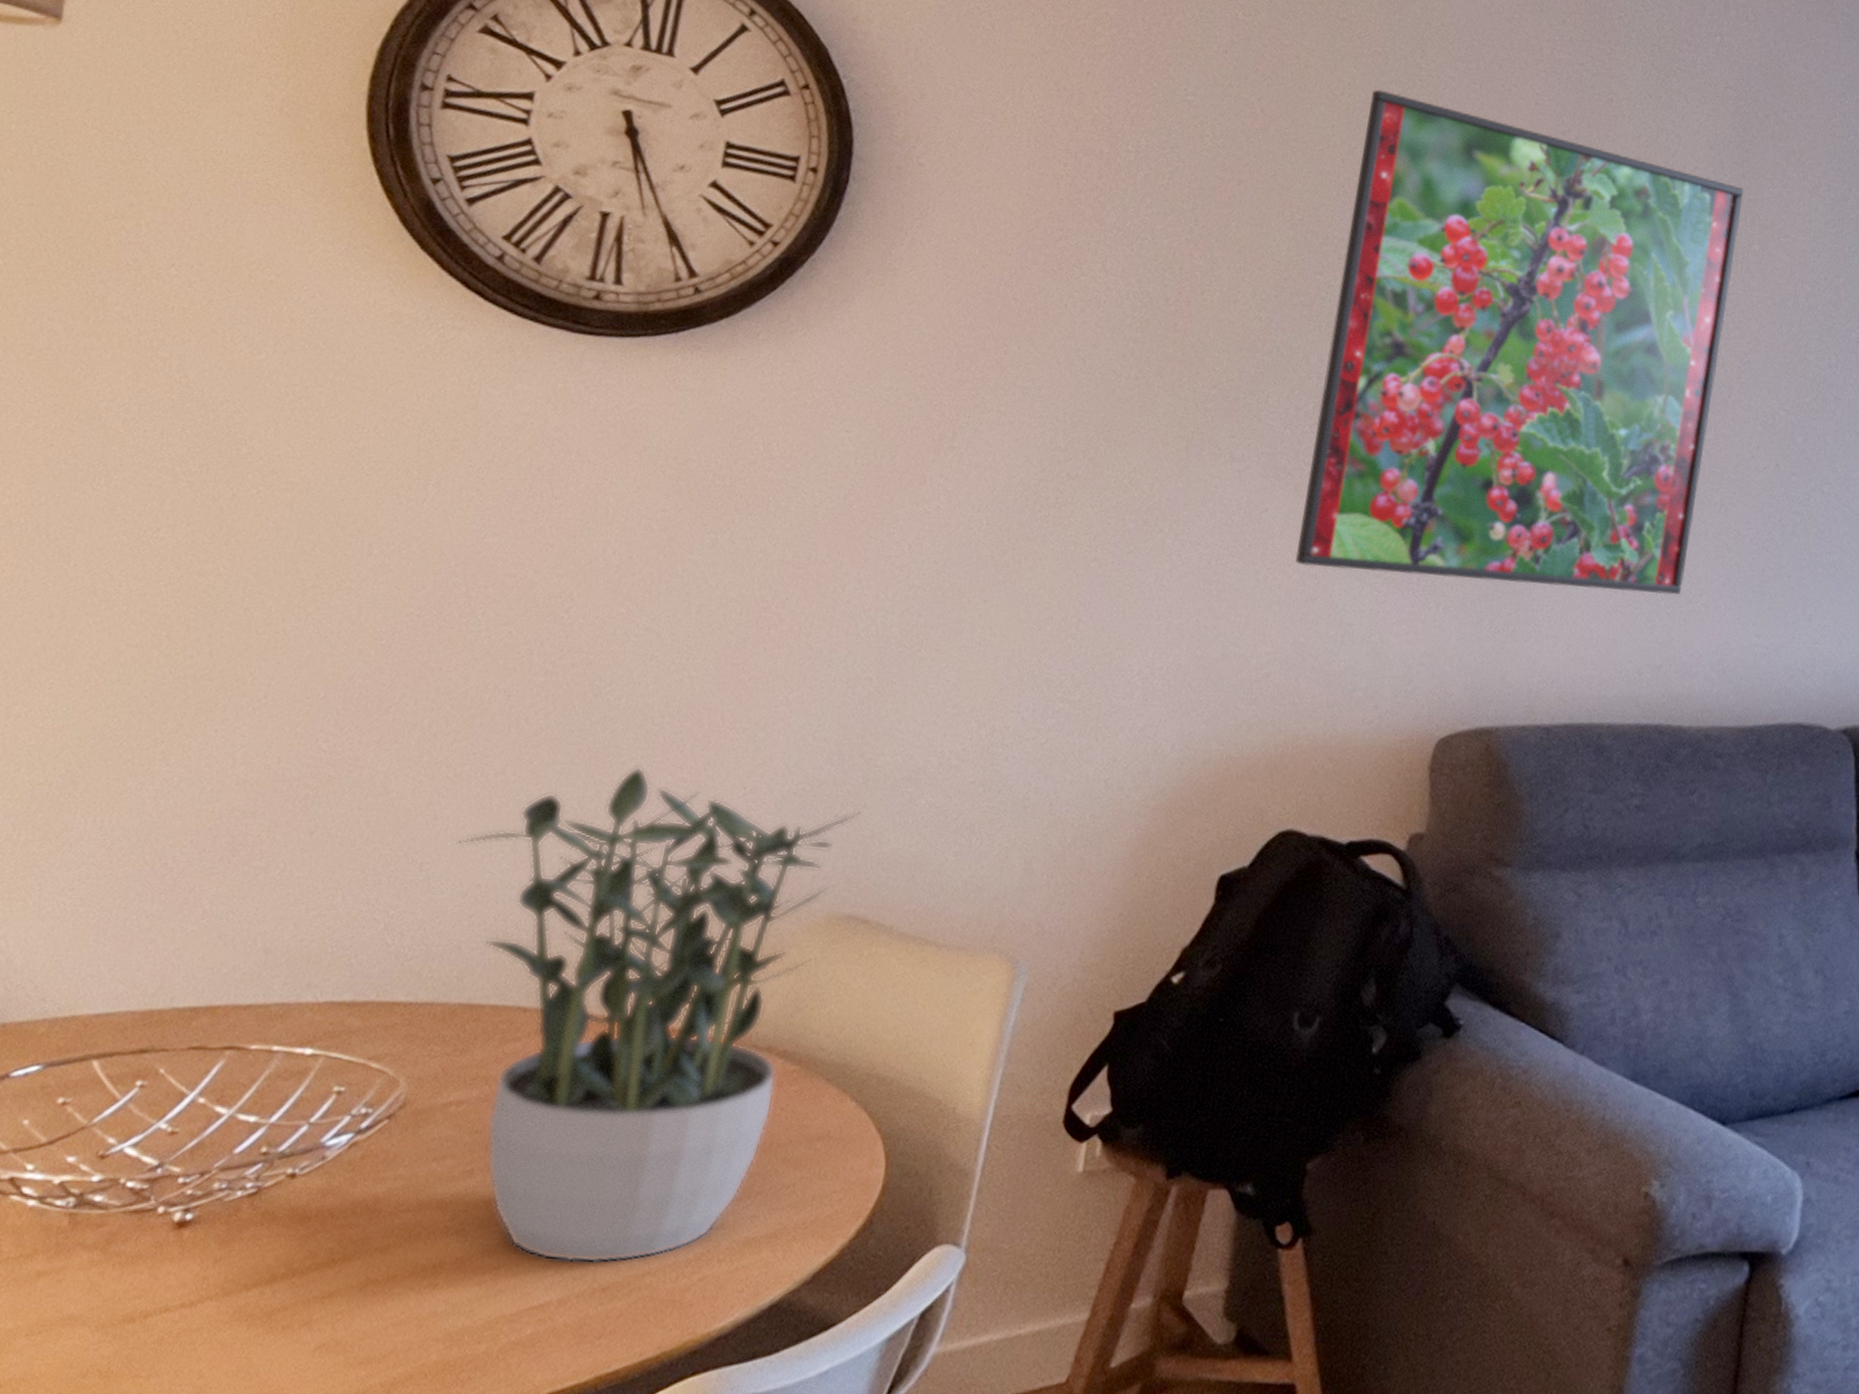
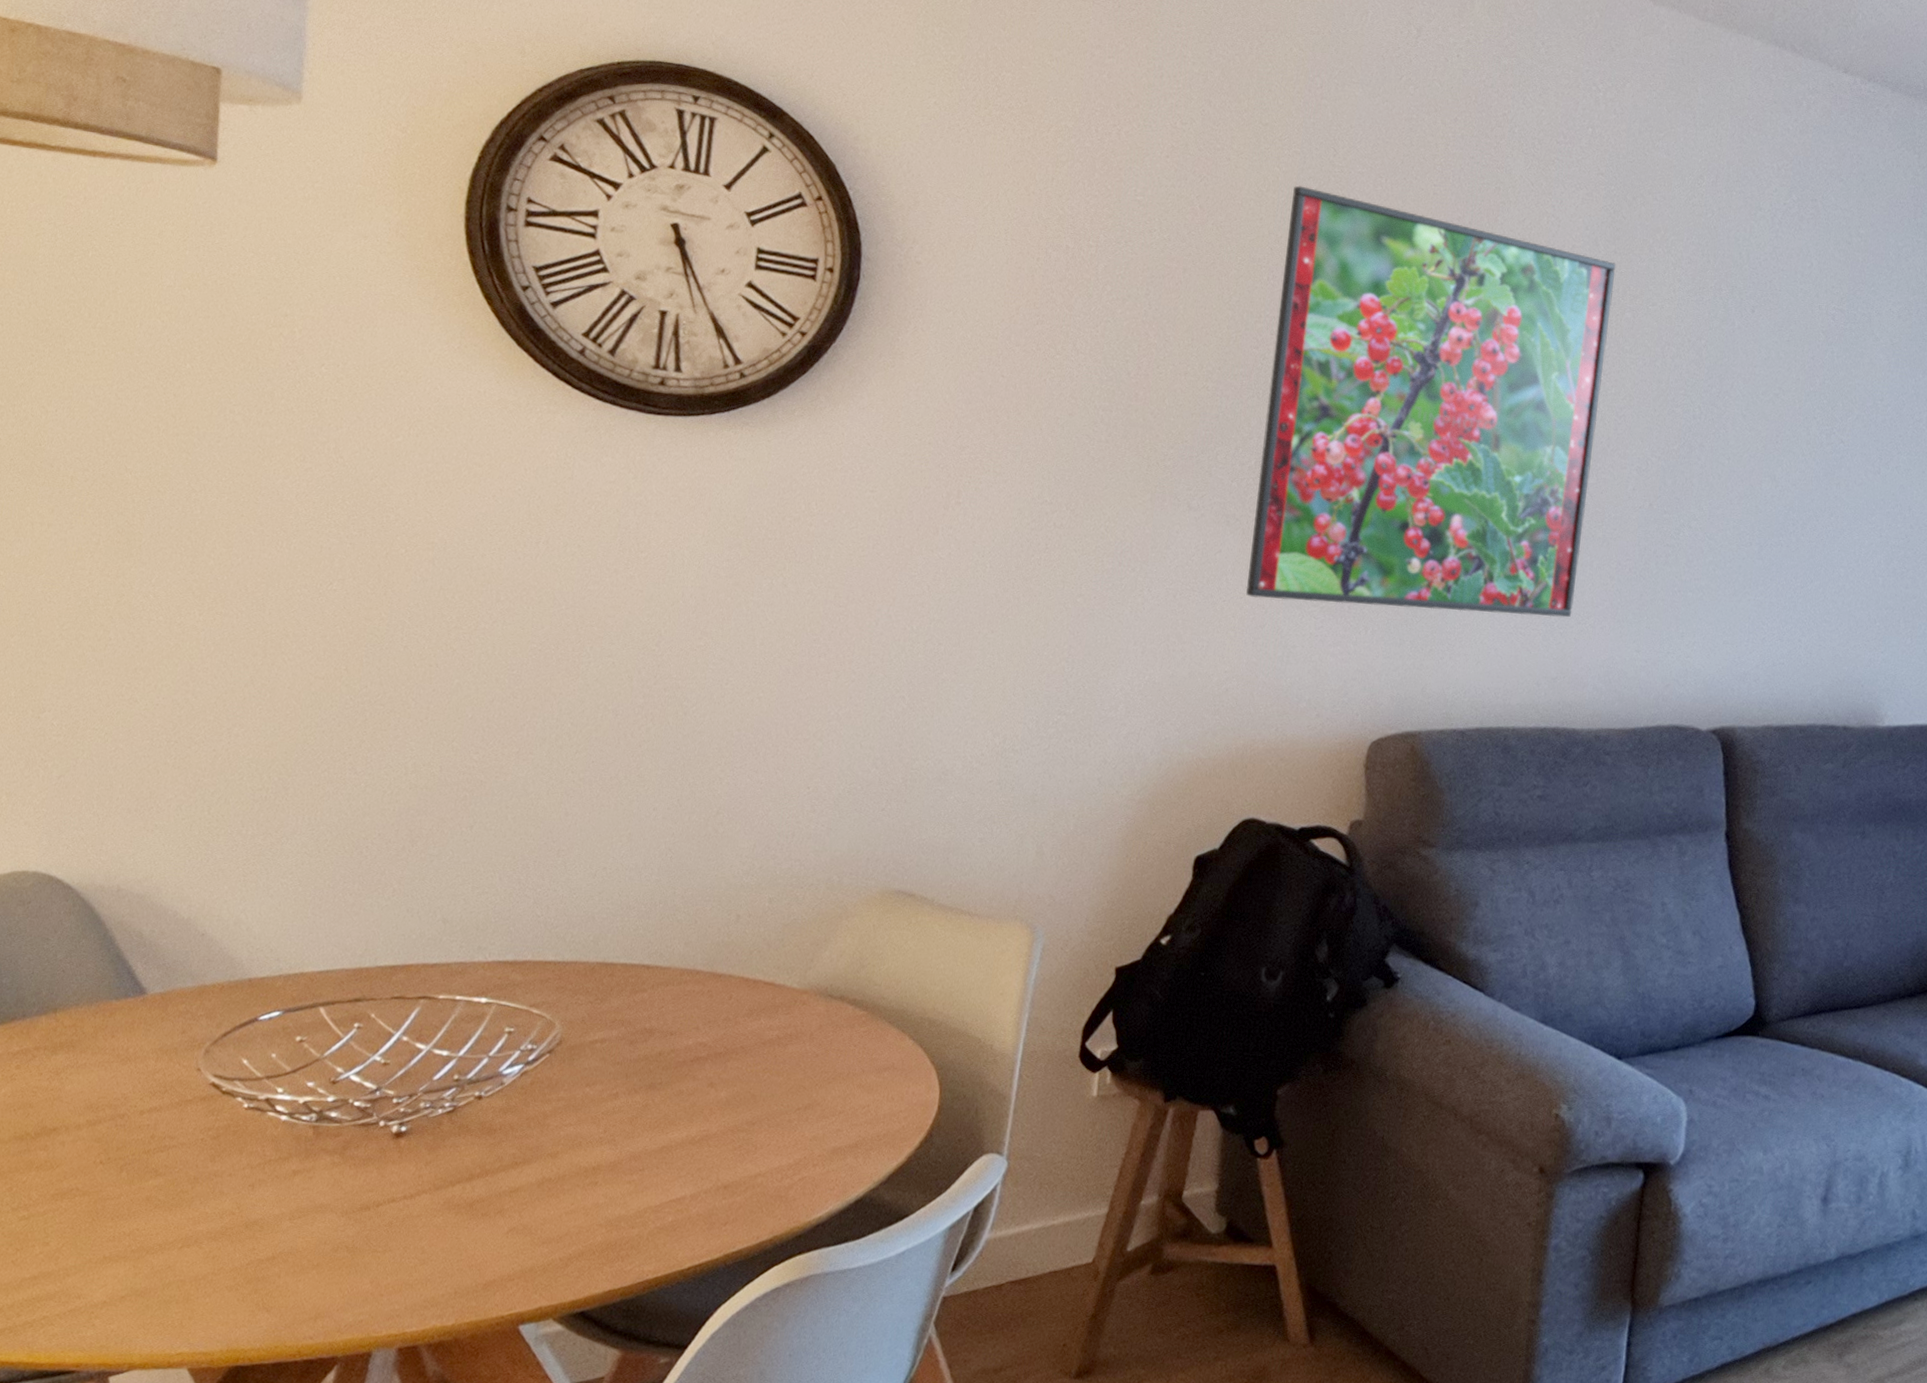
potted plant: present [456,767,860,1264] -> none [584,771,902,1167]

